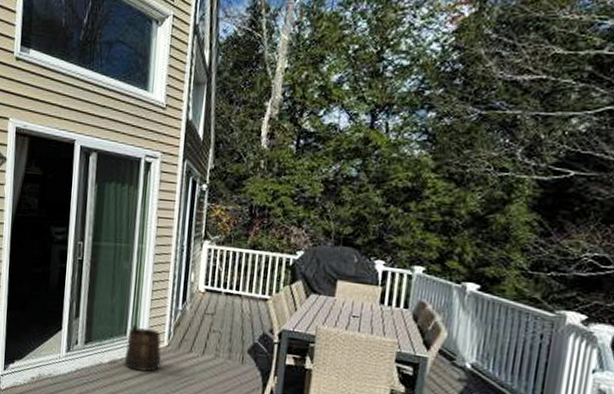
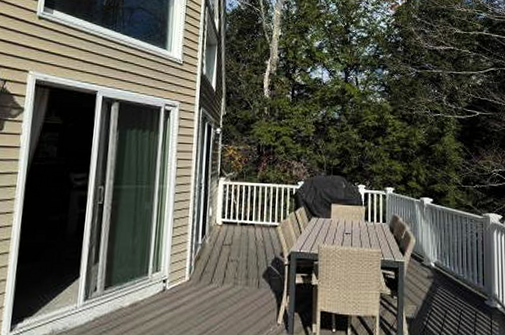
bucket: present [124,325,162,372] -> none [145,263,183,310]

